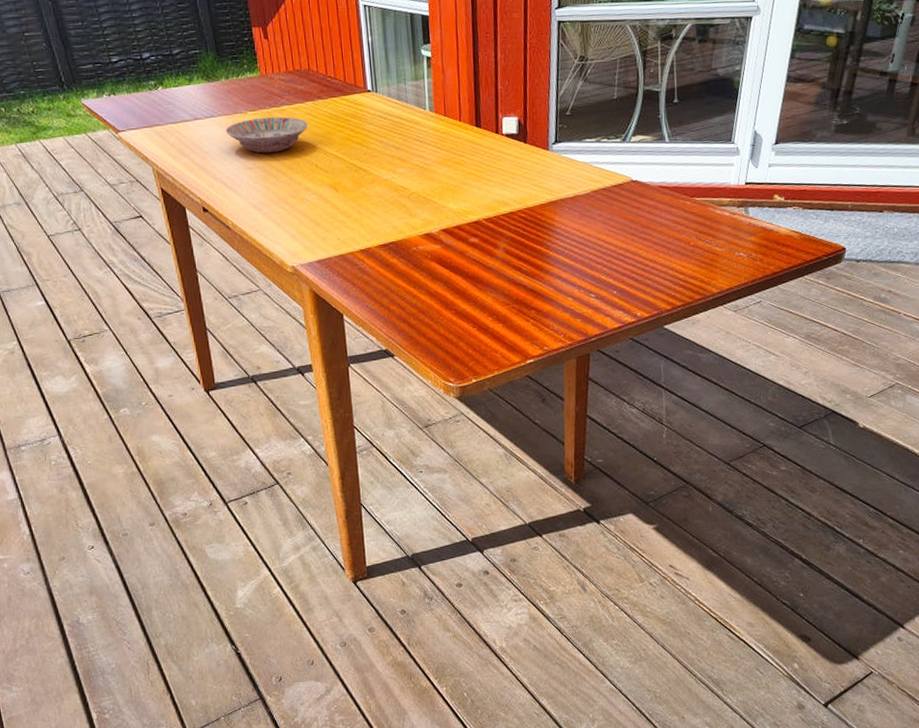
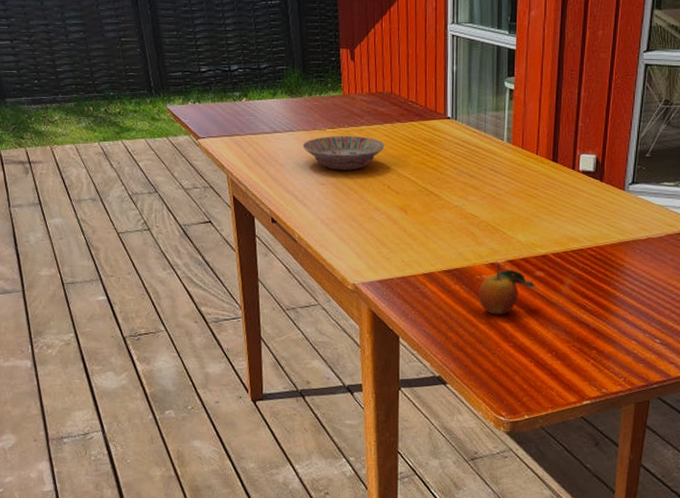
fruit: none [416,233,472,285] -> present [479,263,536,315]

